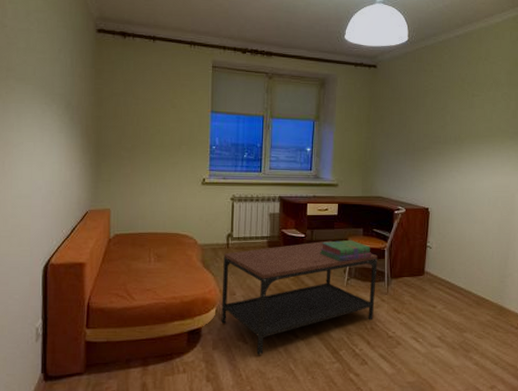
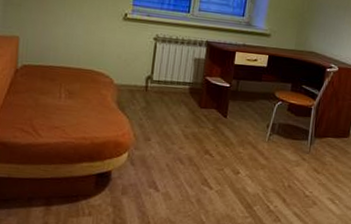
coffee table: present [221,240,378,355] -> none [133,92,304,204]
stack of books: present [319,239,372,262] -> none [243,93,298,117]

